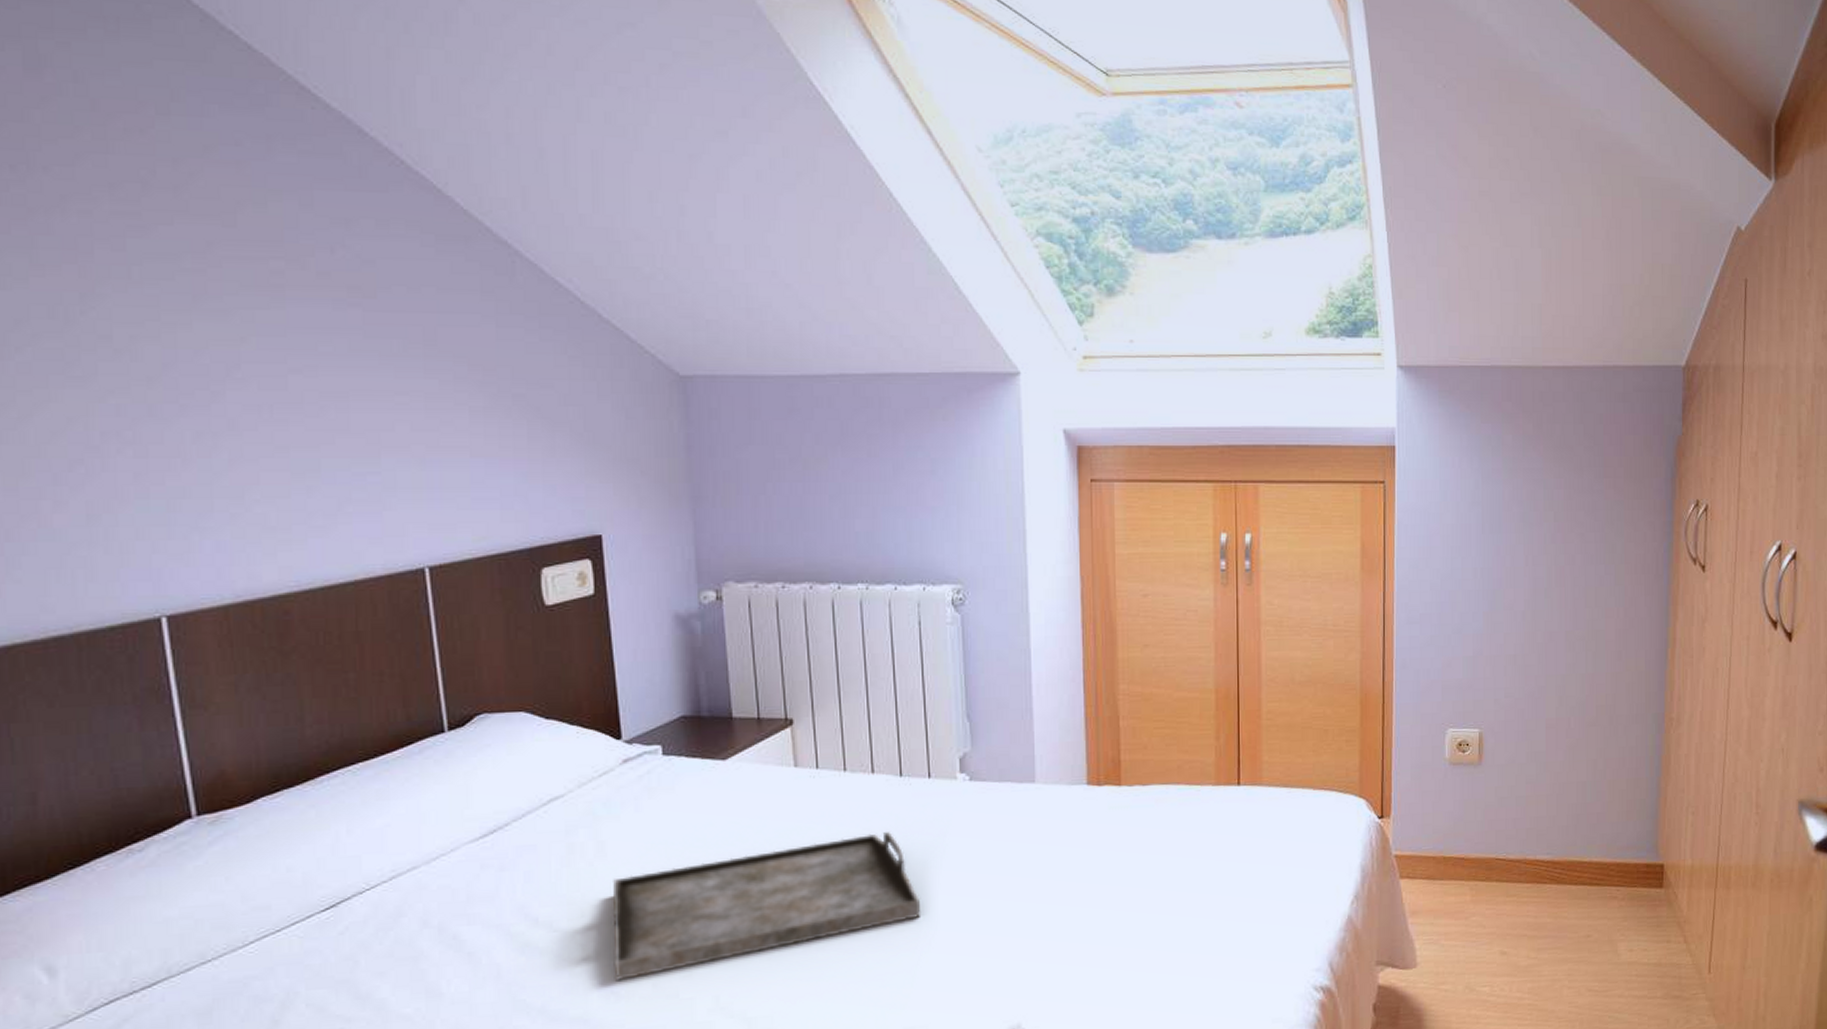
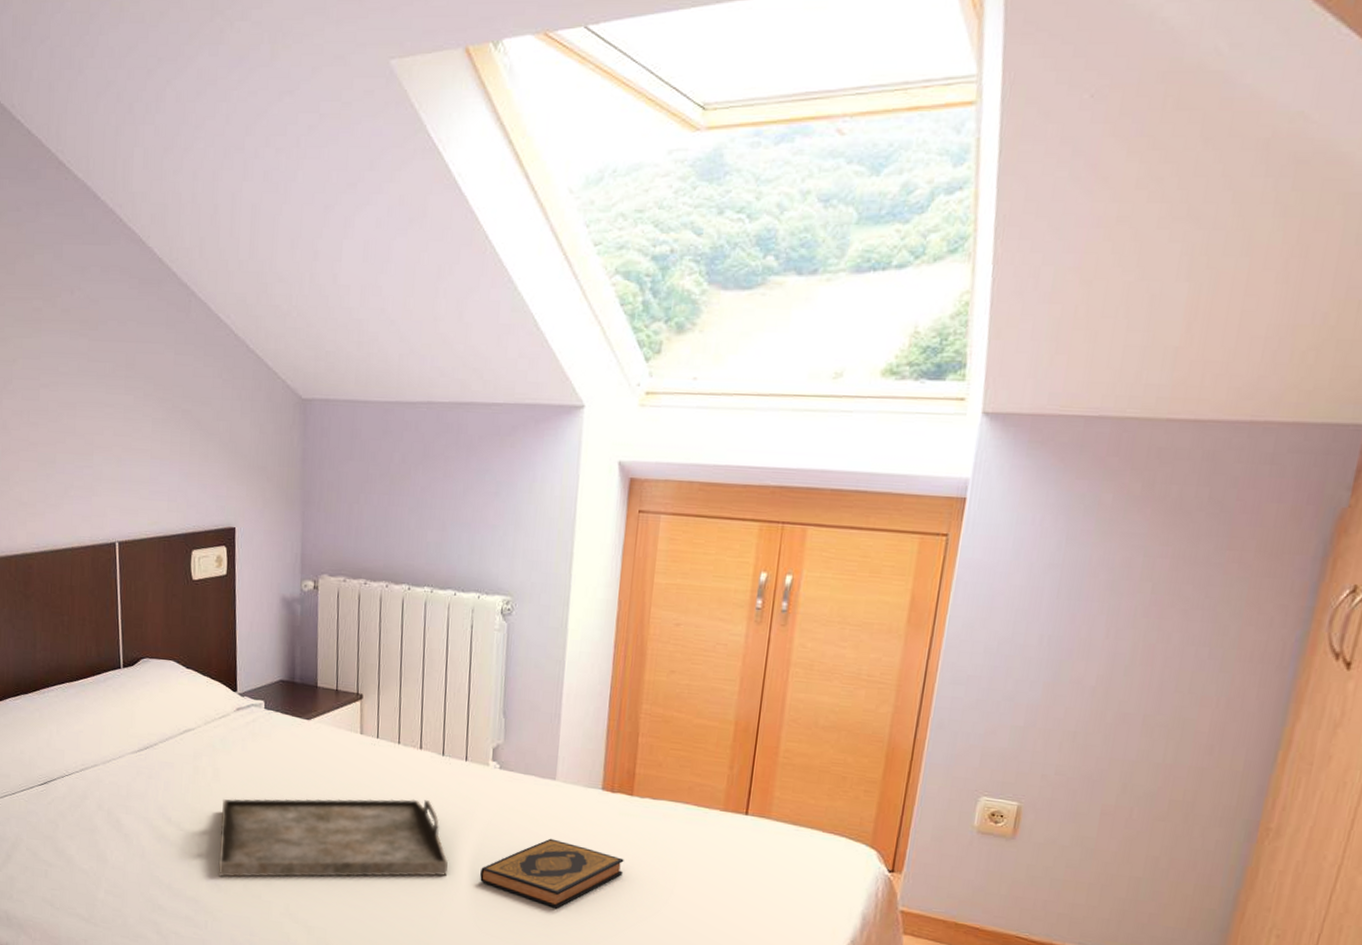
hardback book: none [960,849,1120,928] -> present [480,838,624,909]

